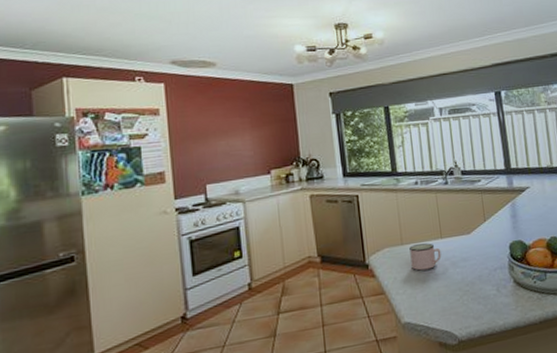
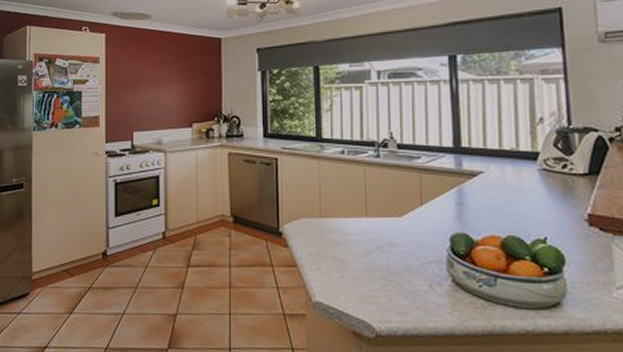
mug: present [409,243,442,271] -> none [328,219,365,249]

